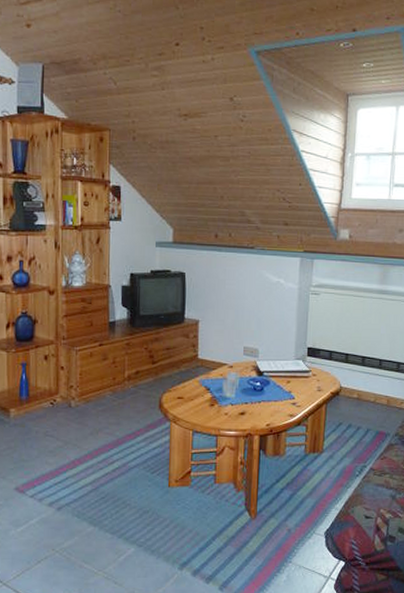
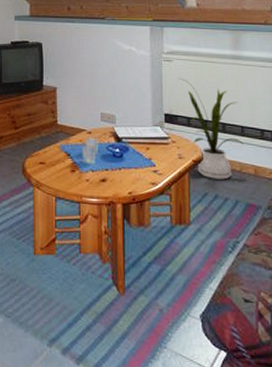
house plant: none [324,311,380,410] -> present [178,77,244,180]

